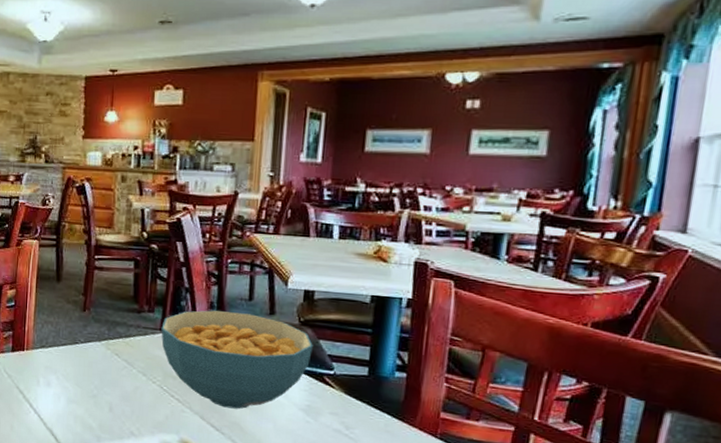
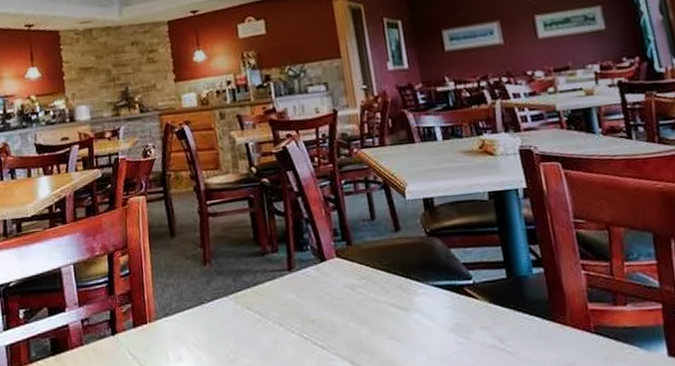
cereal bowl: present [161,310,313,409] -> none [288,234,447,345]

